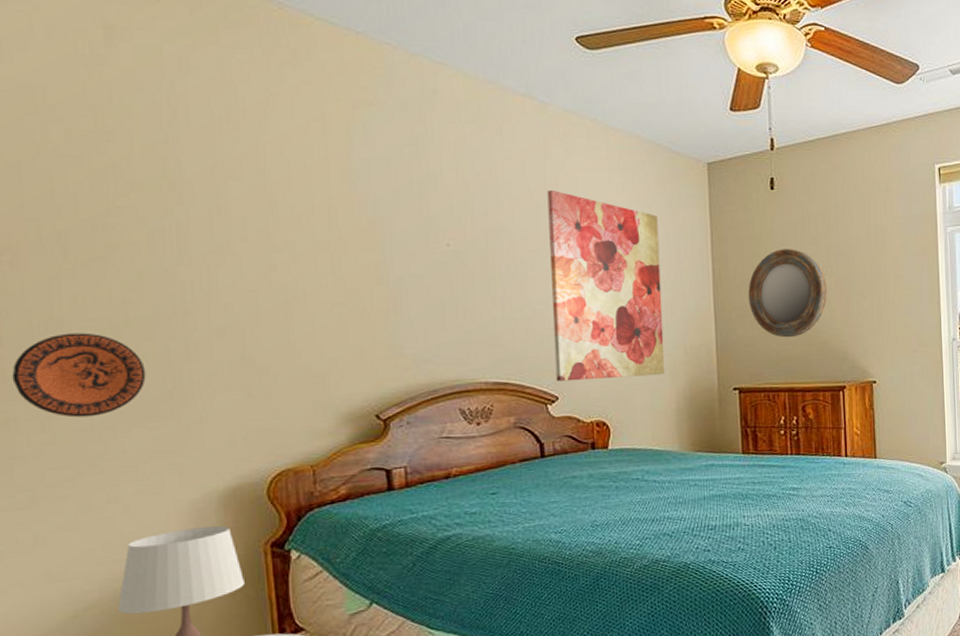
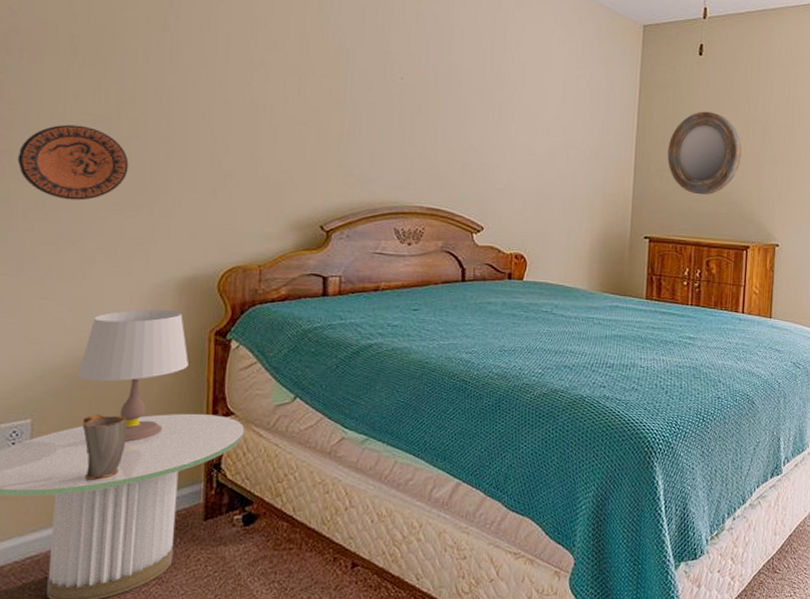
wall art: present [547,189,666,382] -> none [483,36,592,218]

